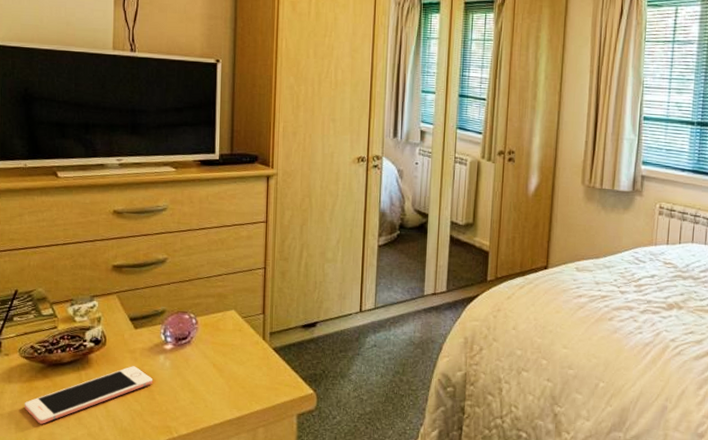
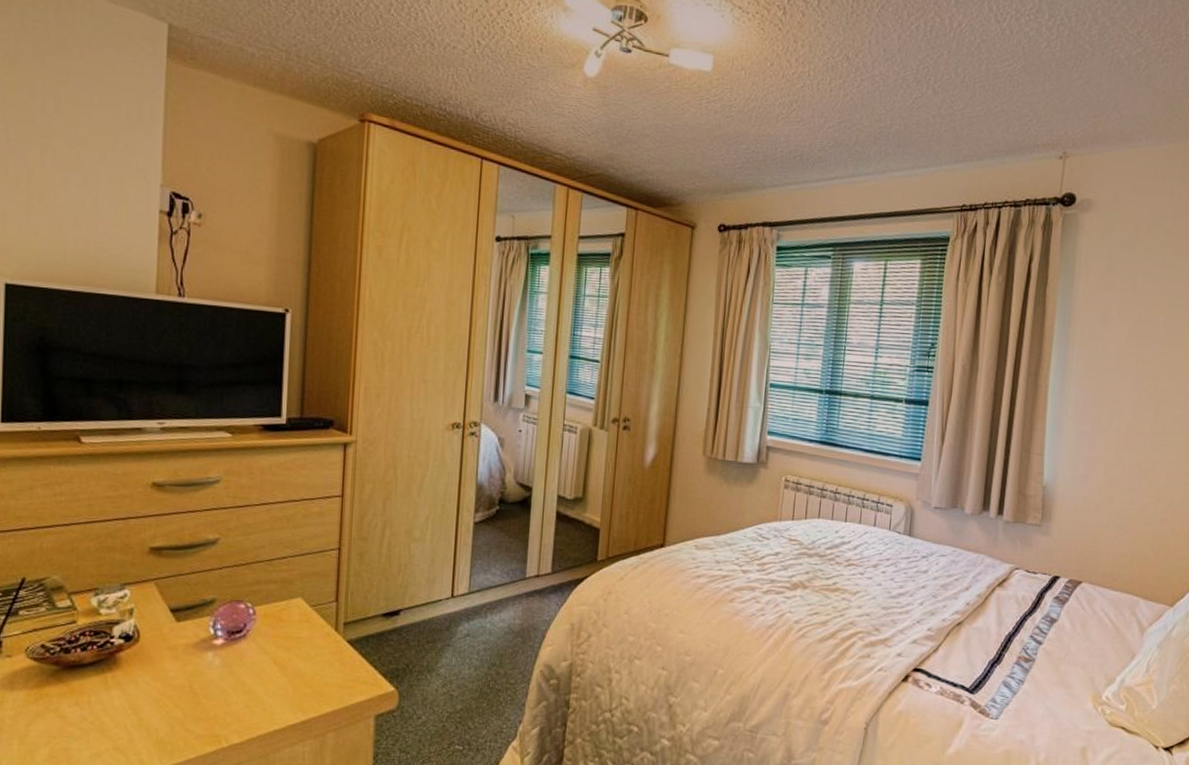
cell phone: present [25,366,152,424] -> none [31,665,198,738]

